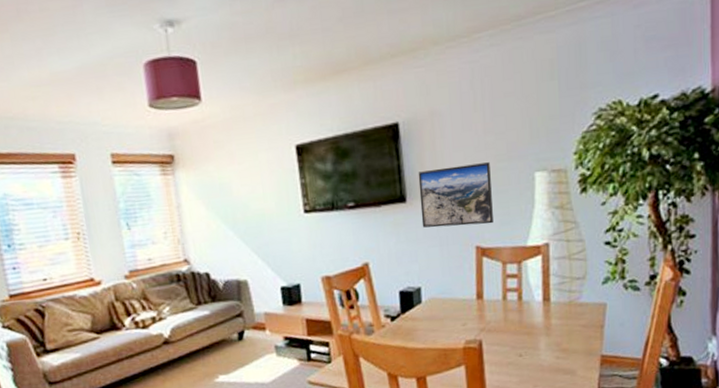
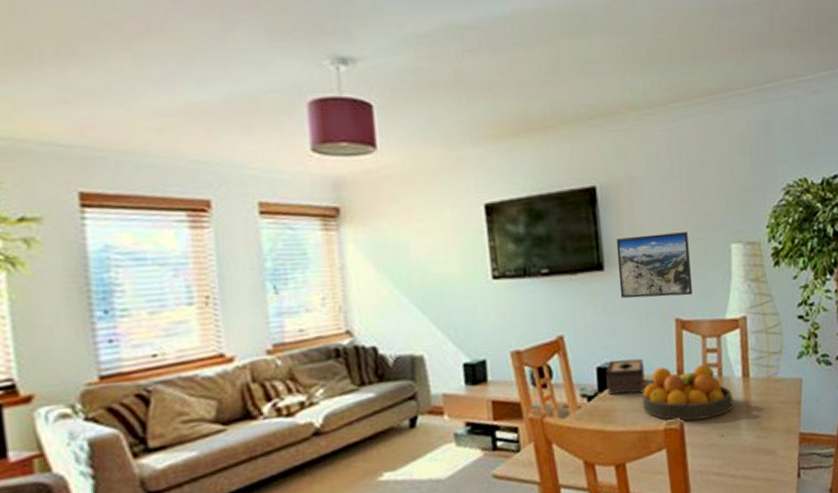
tissue box: none [408,283,445,316] -> present [606,358,645,395]
fruit bowl: none [442,289,532,341] -> present [642,364,733,421]

